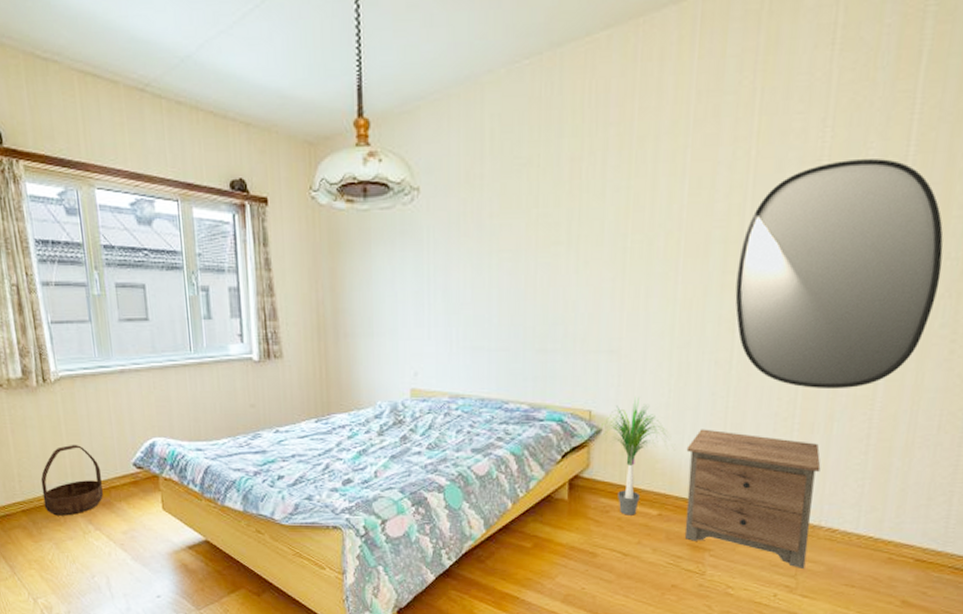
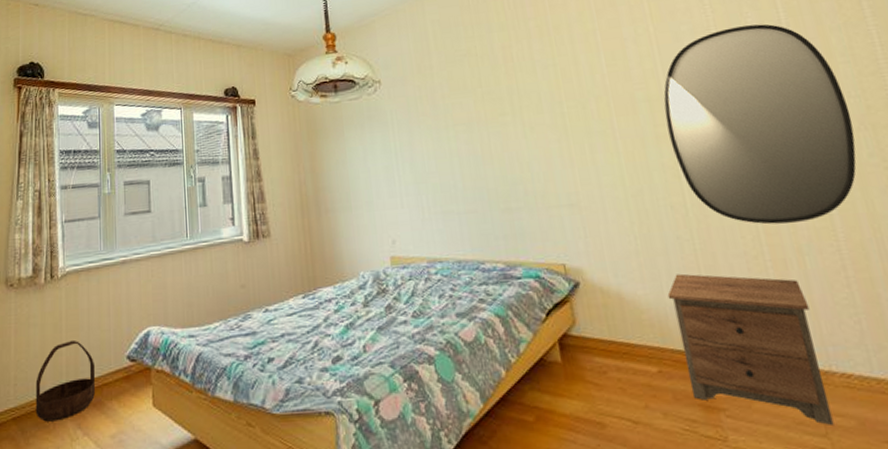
potted plant: present [593,397,675,516] -> none [572,247,657,375]

